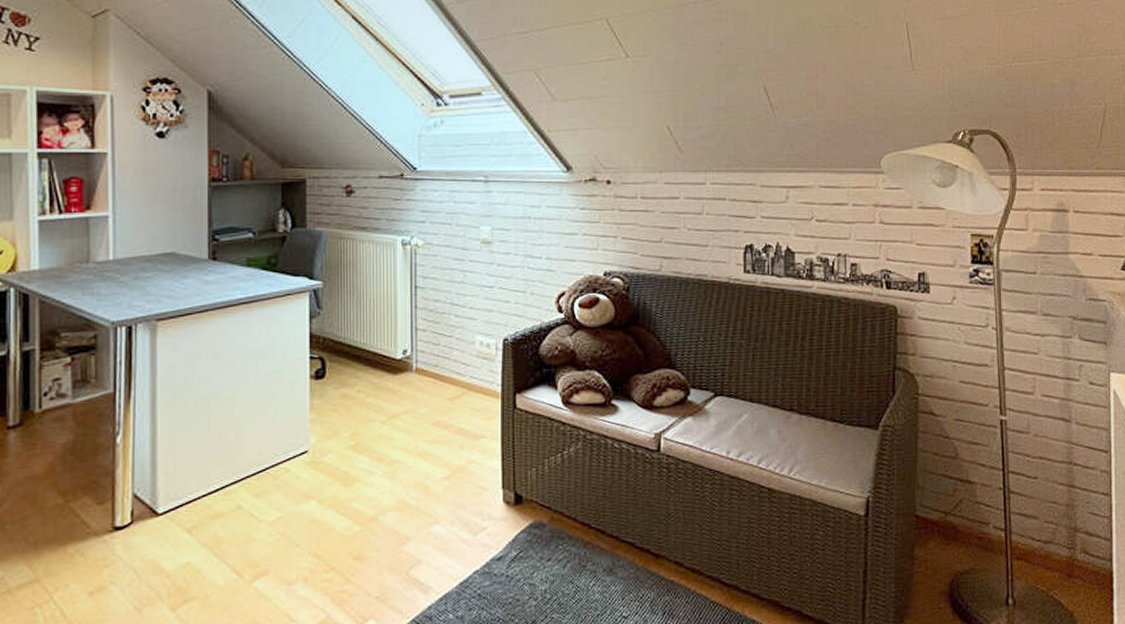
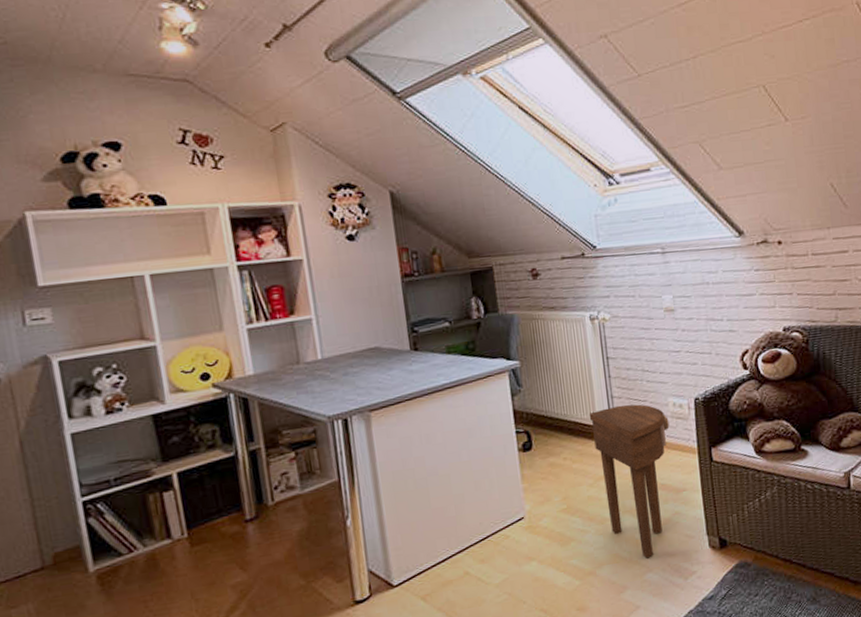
side table: none [389,338,474,509] -> present [589,404,670,559]

